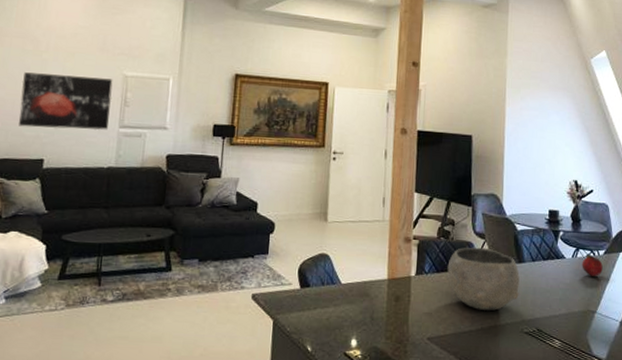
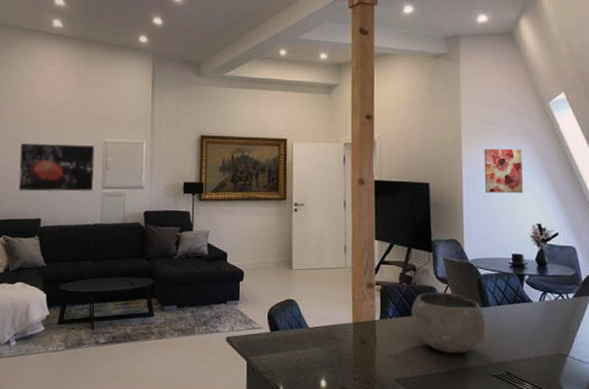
wall art: none [526,103,563,150] -> present [484,148,524,194]
fruit: present [582,255,603,276] -> none [550,298,573,320]

